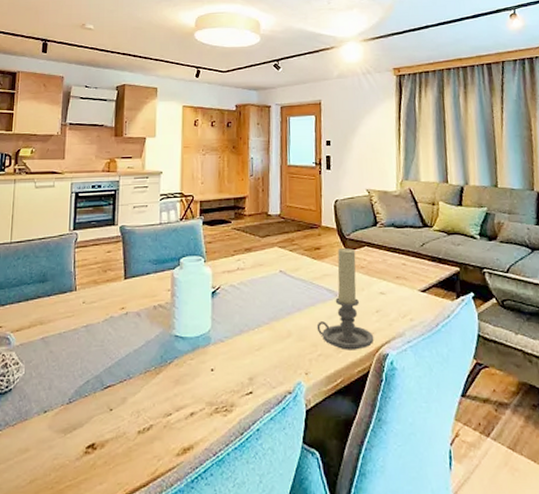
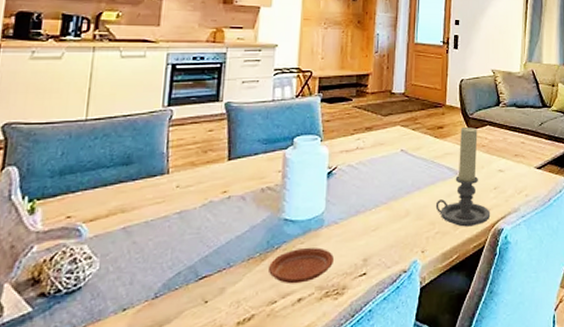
plate: none [162,364,222,398] -> present [267,247,335,284]

